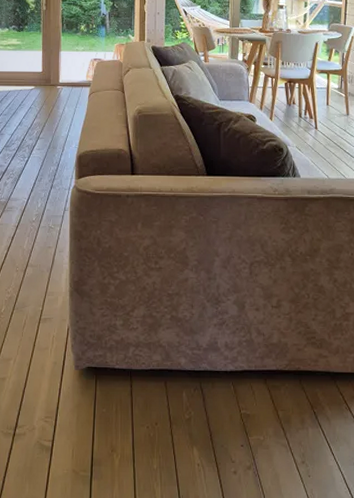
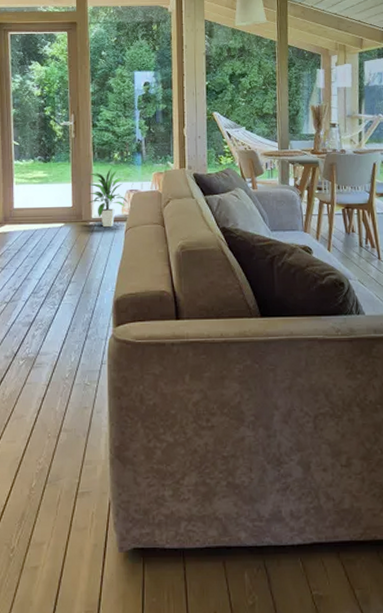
indoor plant: none [55,38,92,92] -> present [87,167,128,228]

